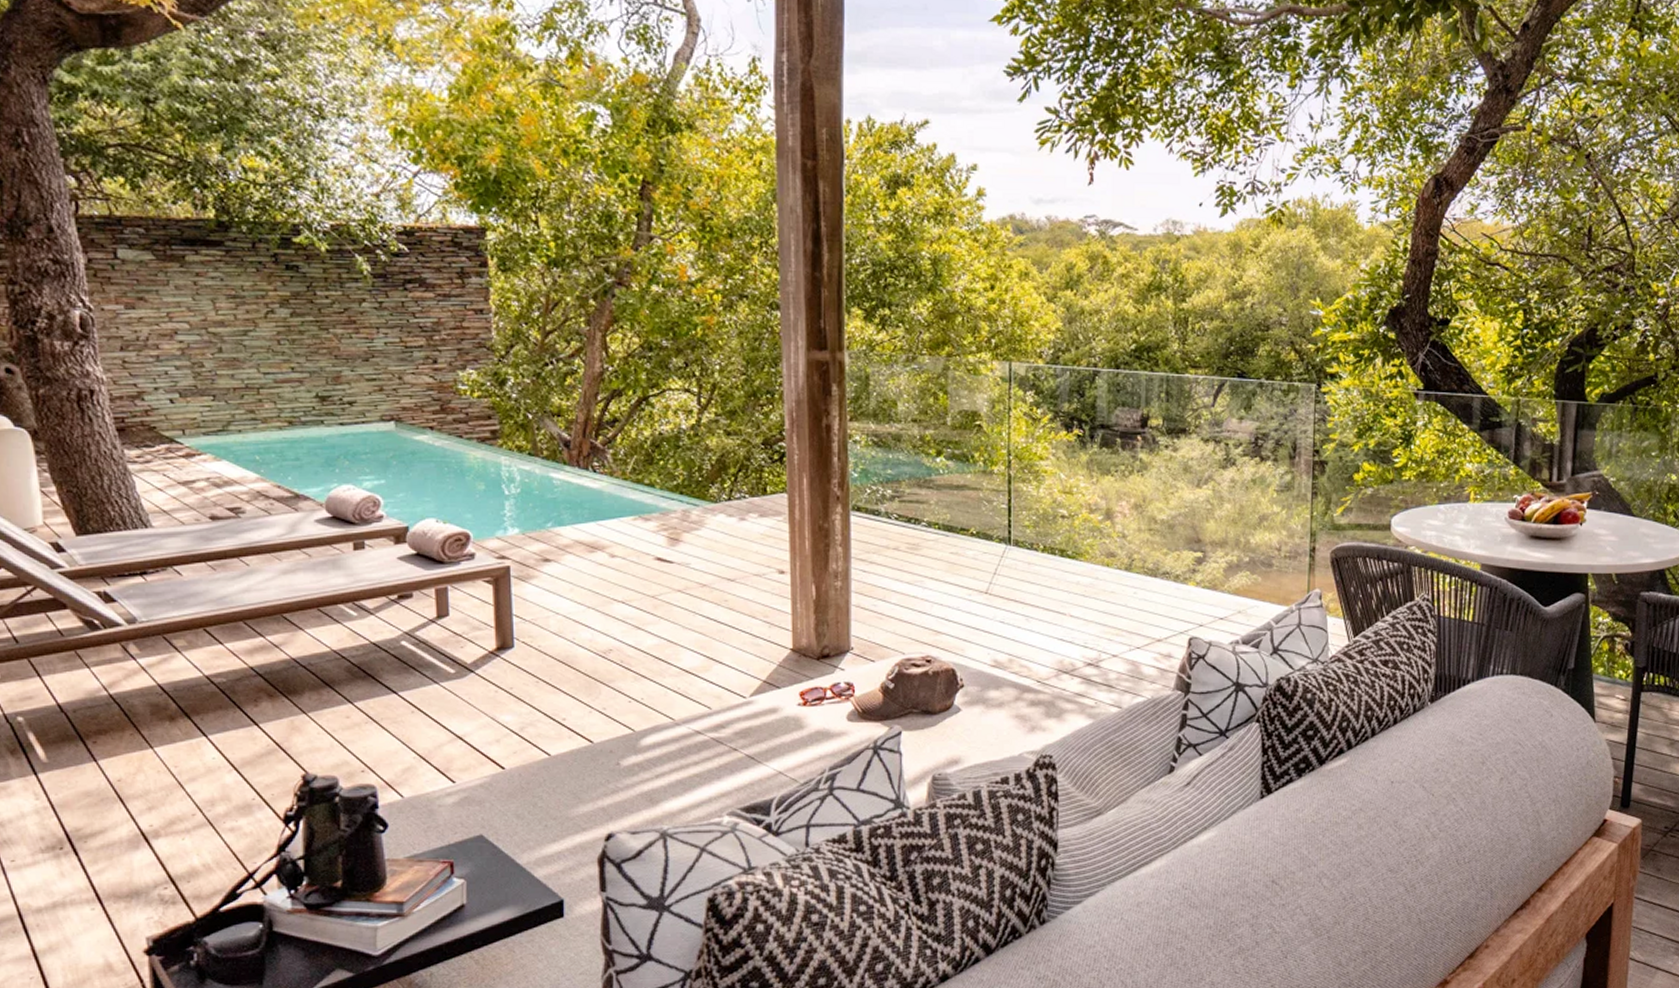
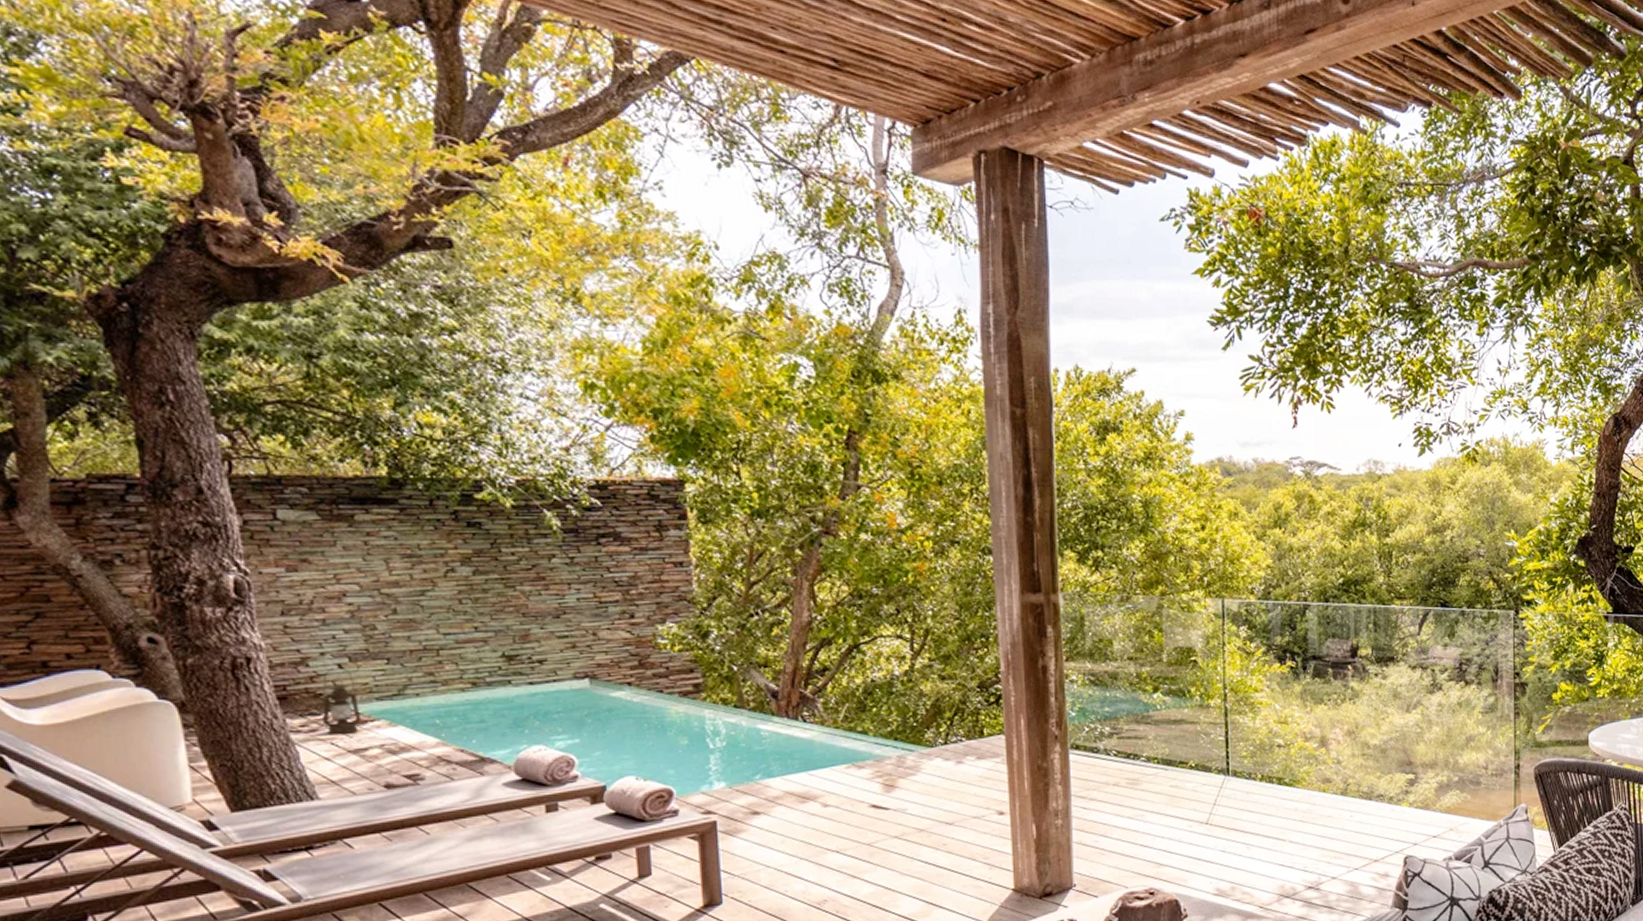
lantern: none [156,401,190,467] -> present [322,666,362,736]

